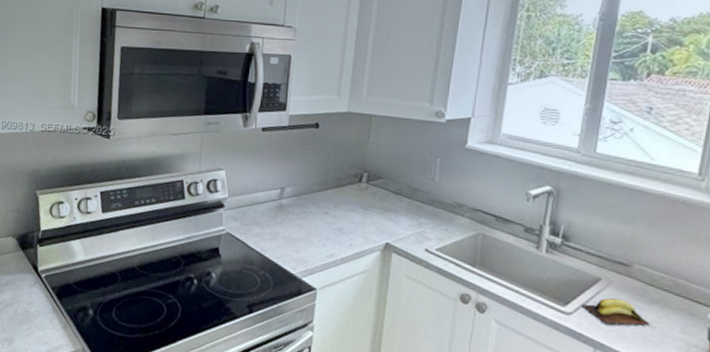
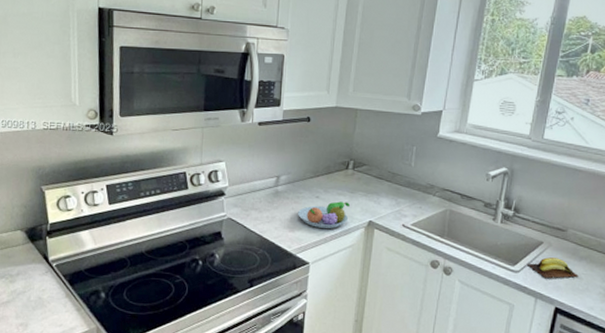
fruit bowl: none [304,219,364,250] -> present [298,201,351,229]

